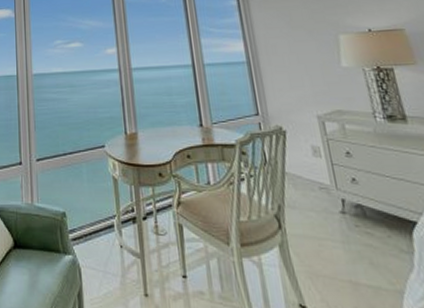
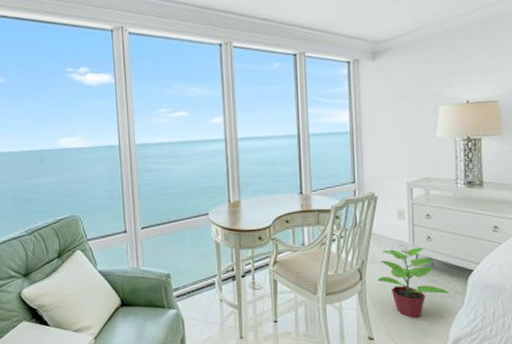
potted plant: none [299,191,392,282] -> present [377,247,449,318]

